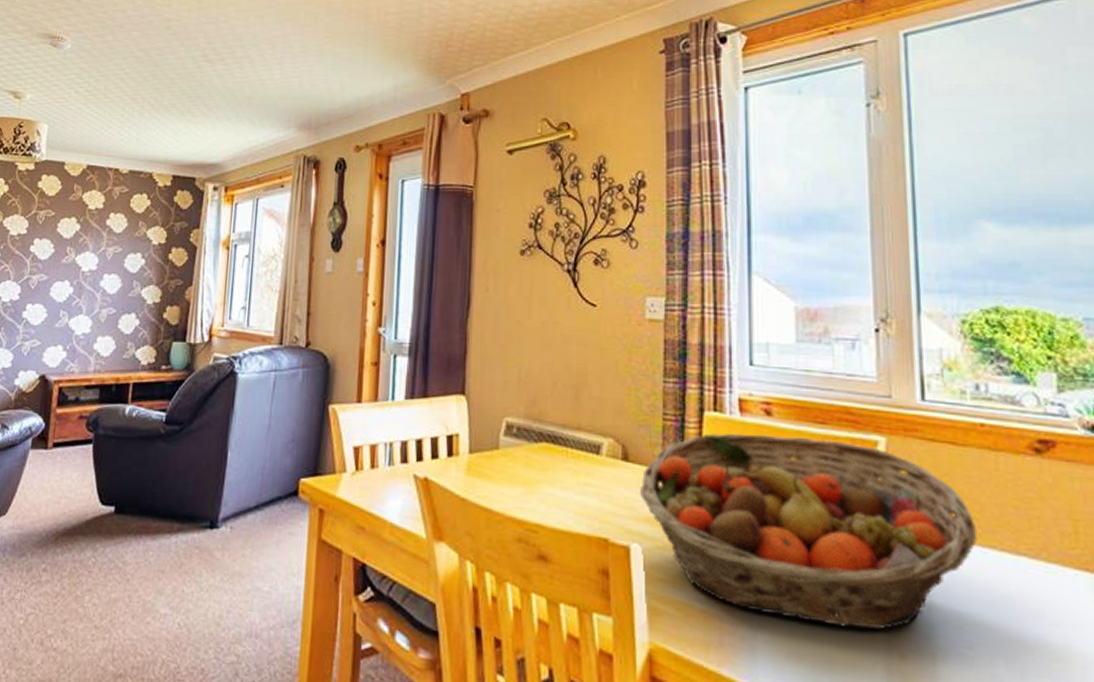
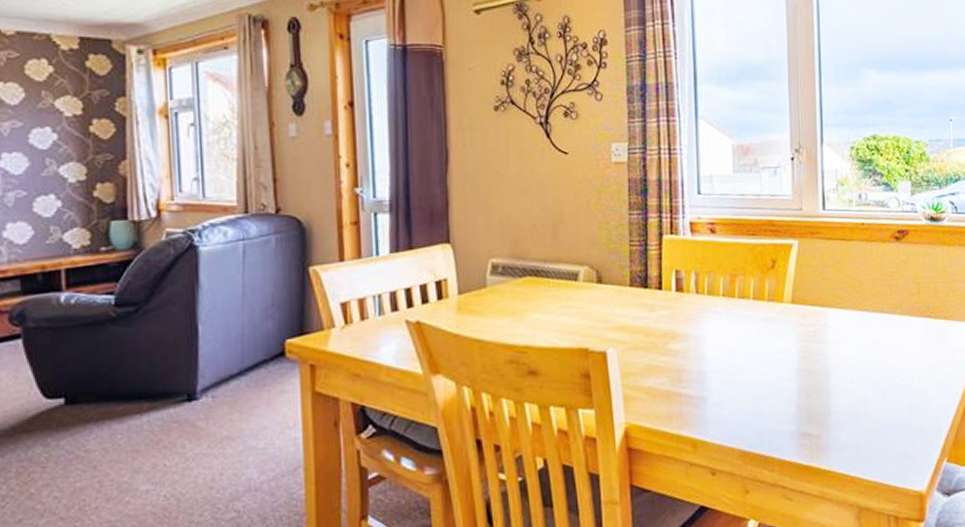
fruit basket: present [640,433,978,630] -> none [613,247,858,385]

